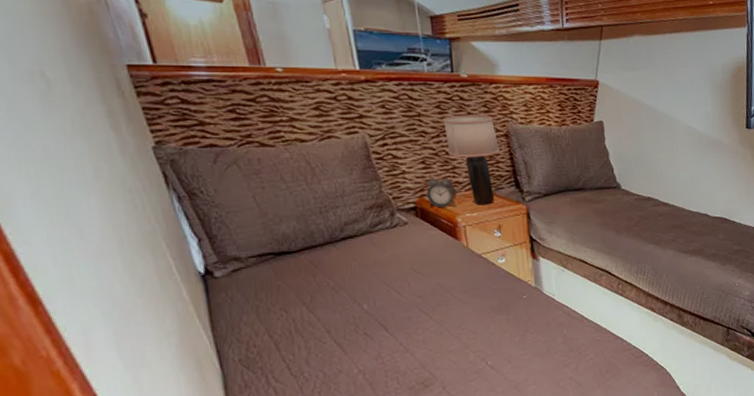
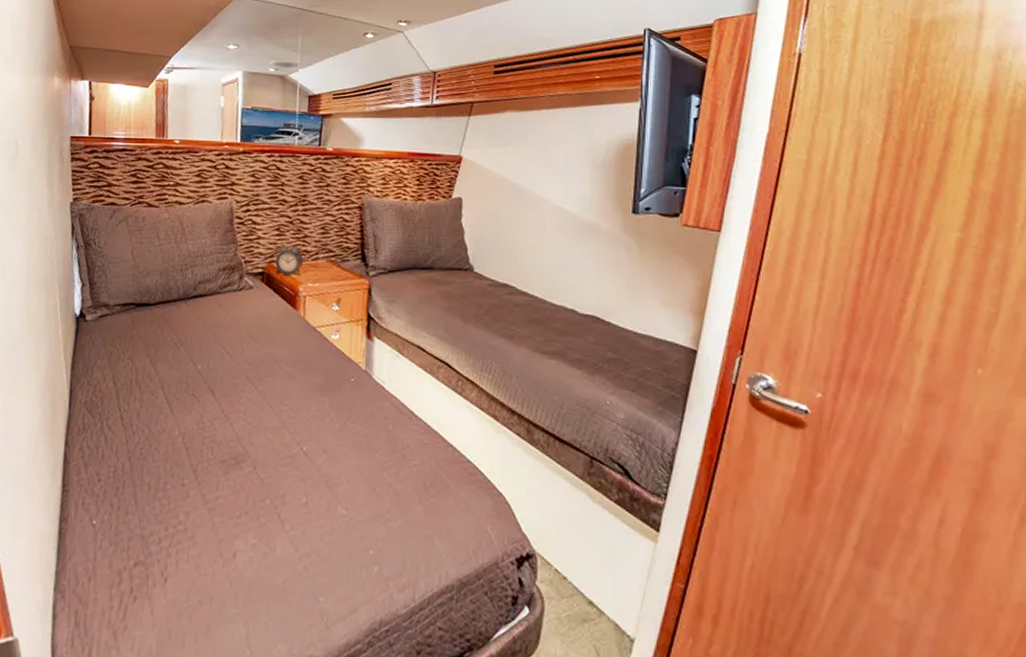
table lamp: present [443,115,500,205] -> none [302,185,352,277]

